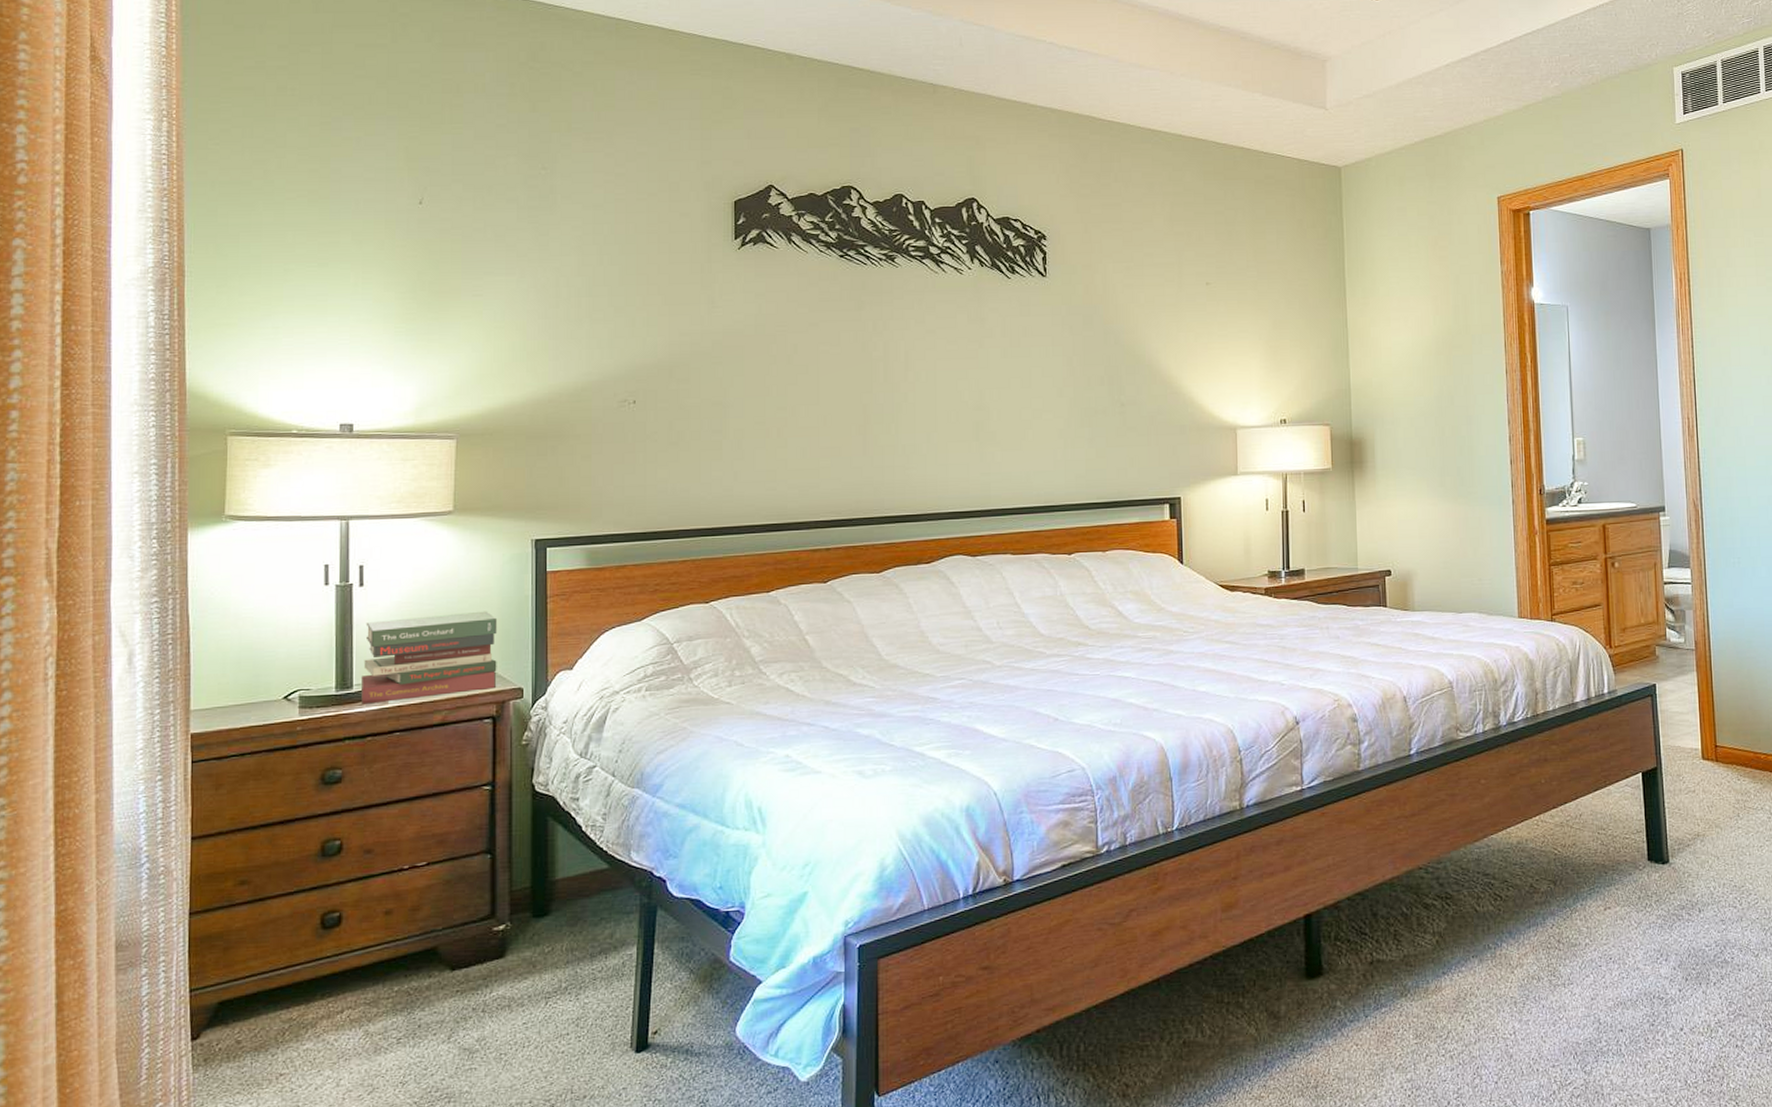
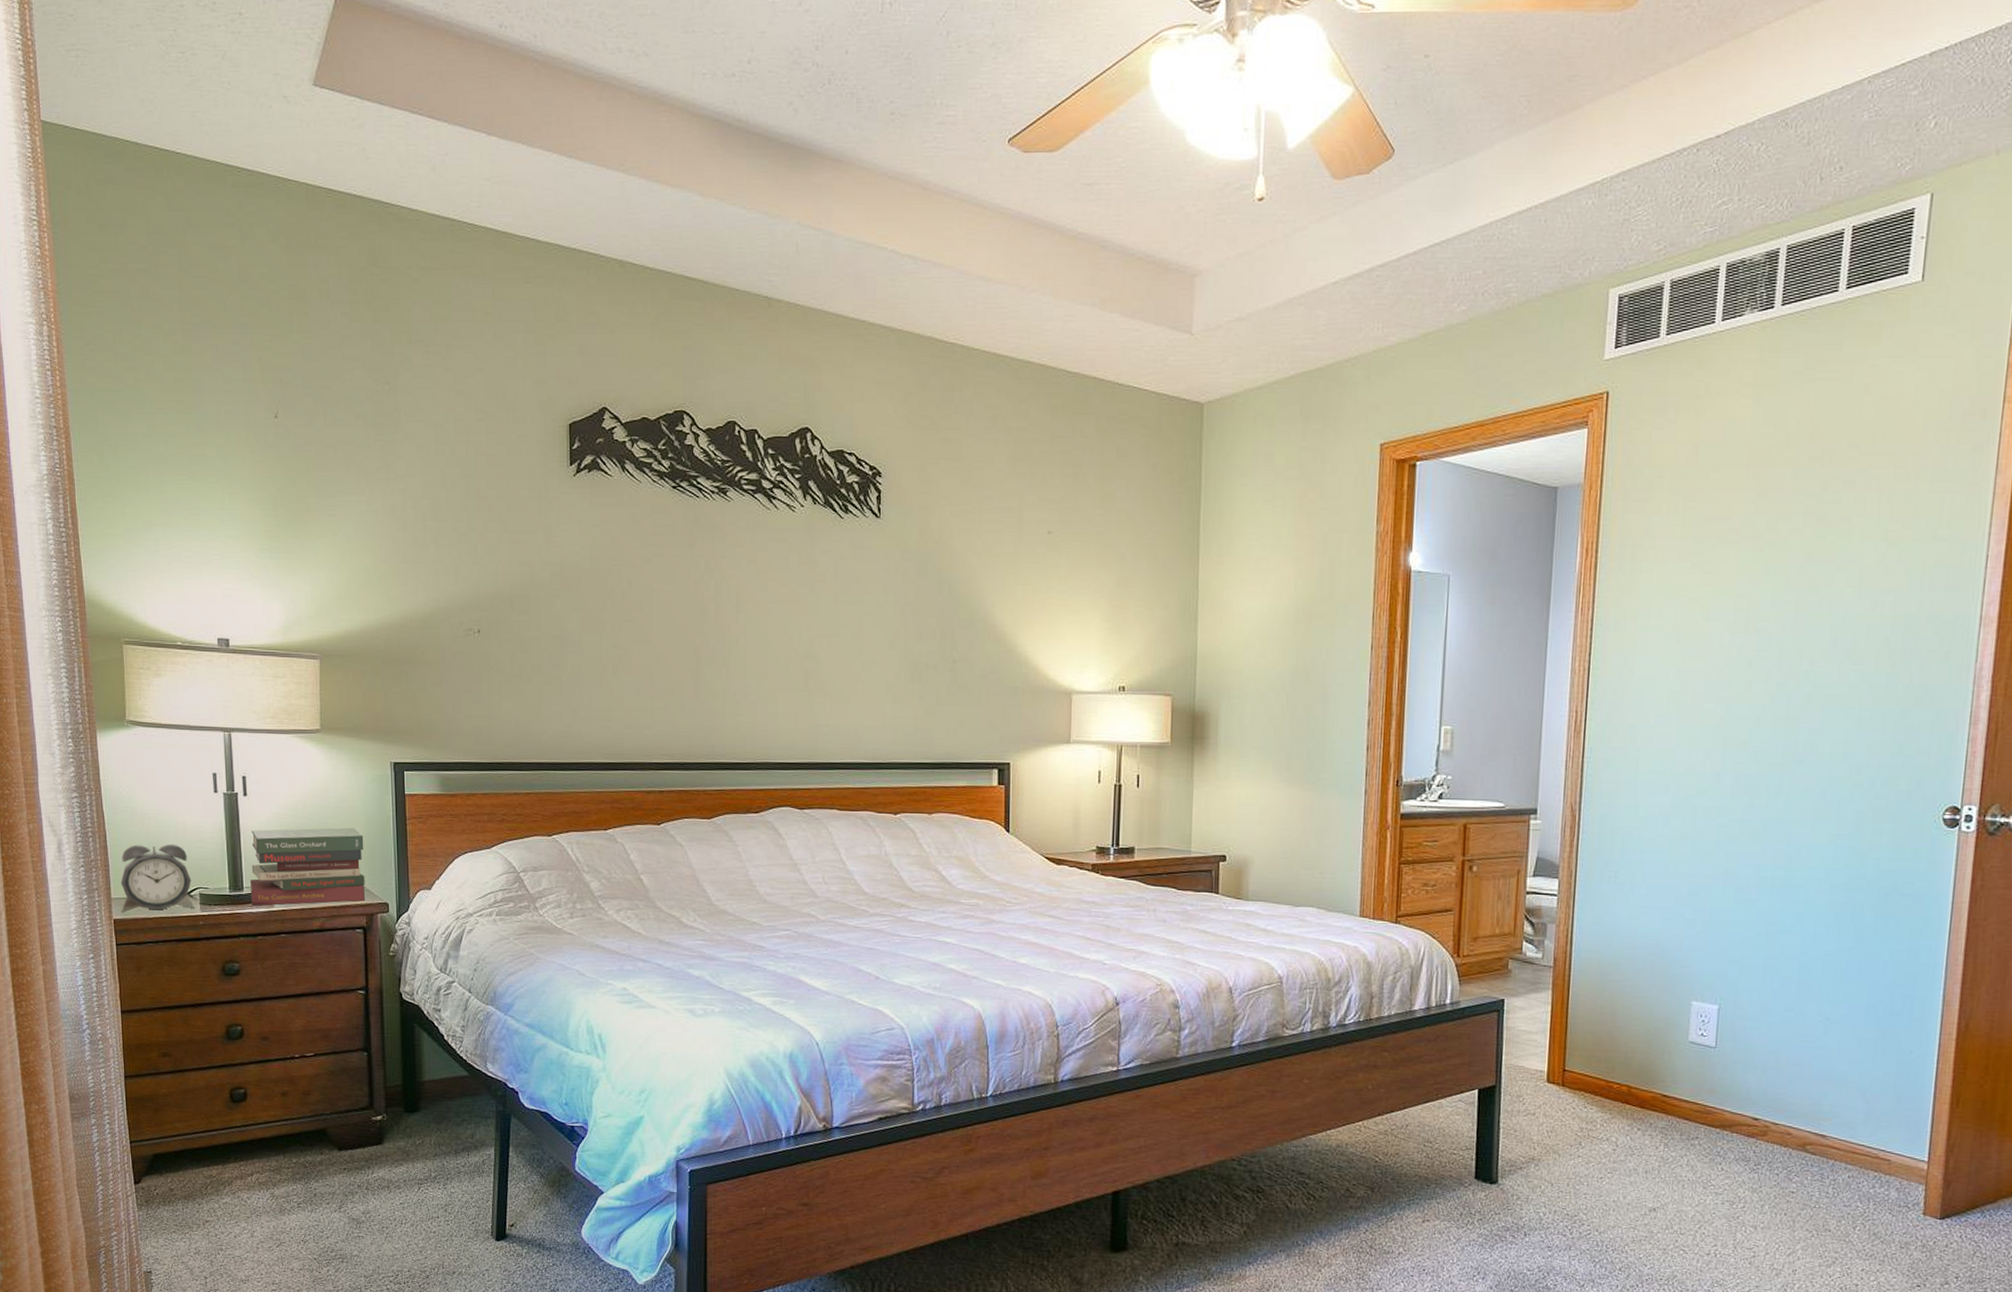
alarm clock: none [201,644,292,725] -> present [120,844,194,913]

